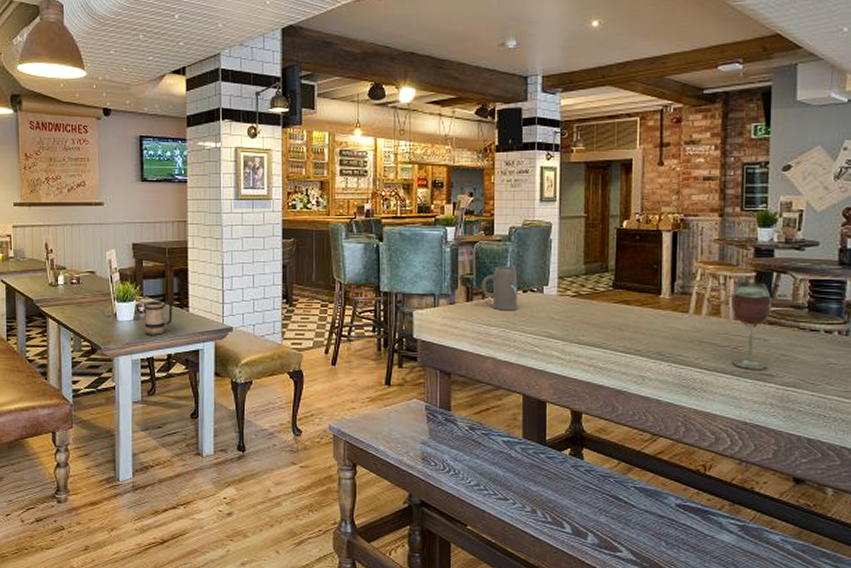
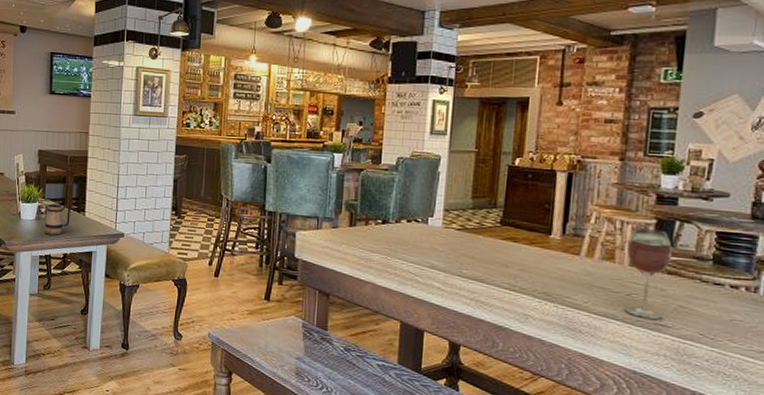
beer mug: present [481,266,518,311] -> none [365,194,403,239]

